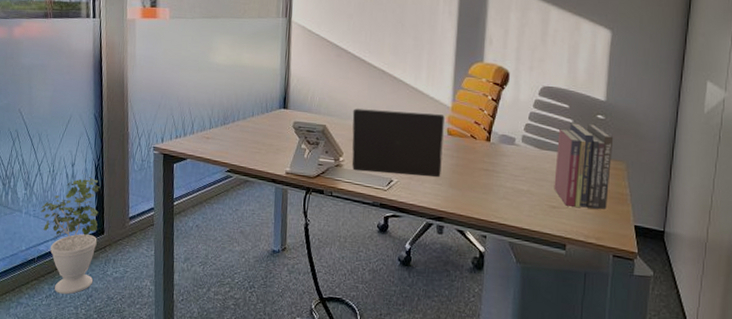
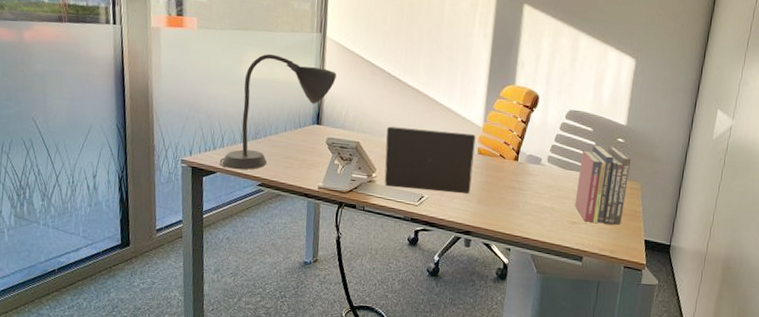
potted plant: present [40,173,100,295] -> none [59,185,124,305]
desk lamp: none [189,40,302,156] -> present [219,53,336,170]

